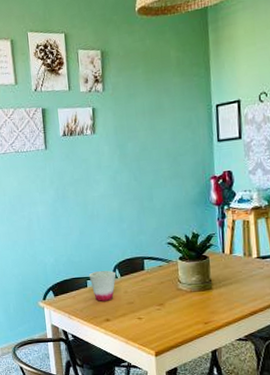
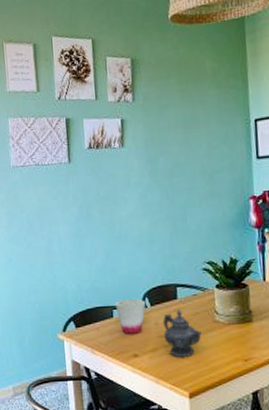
teapot: none [131,278,166,322] -> present [162,309,202,358]

